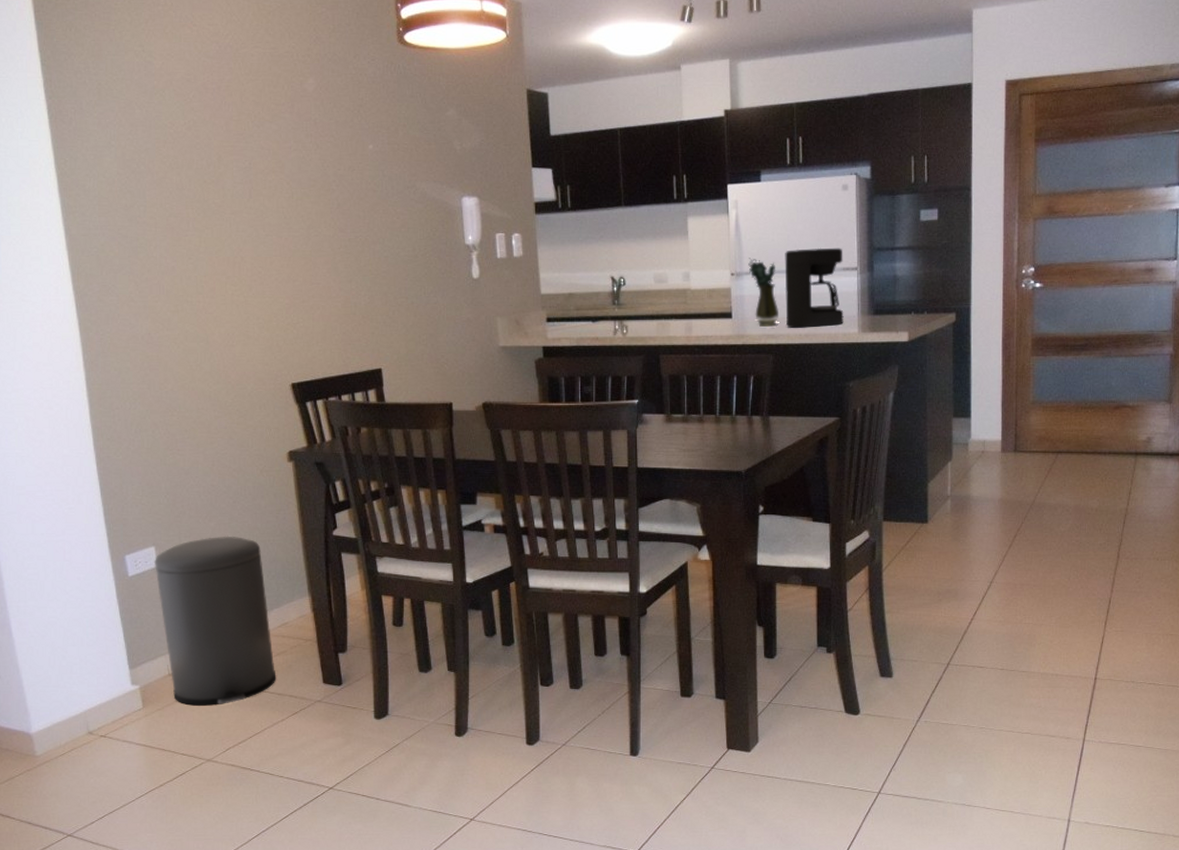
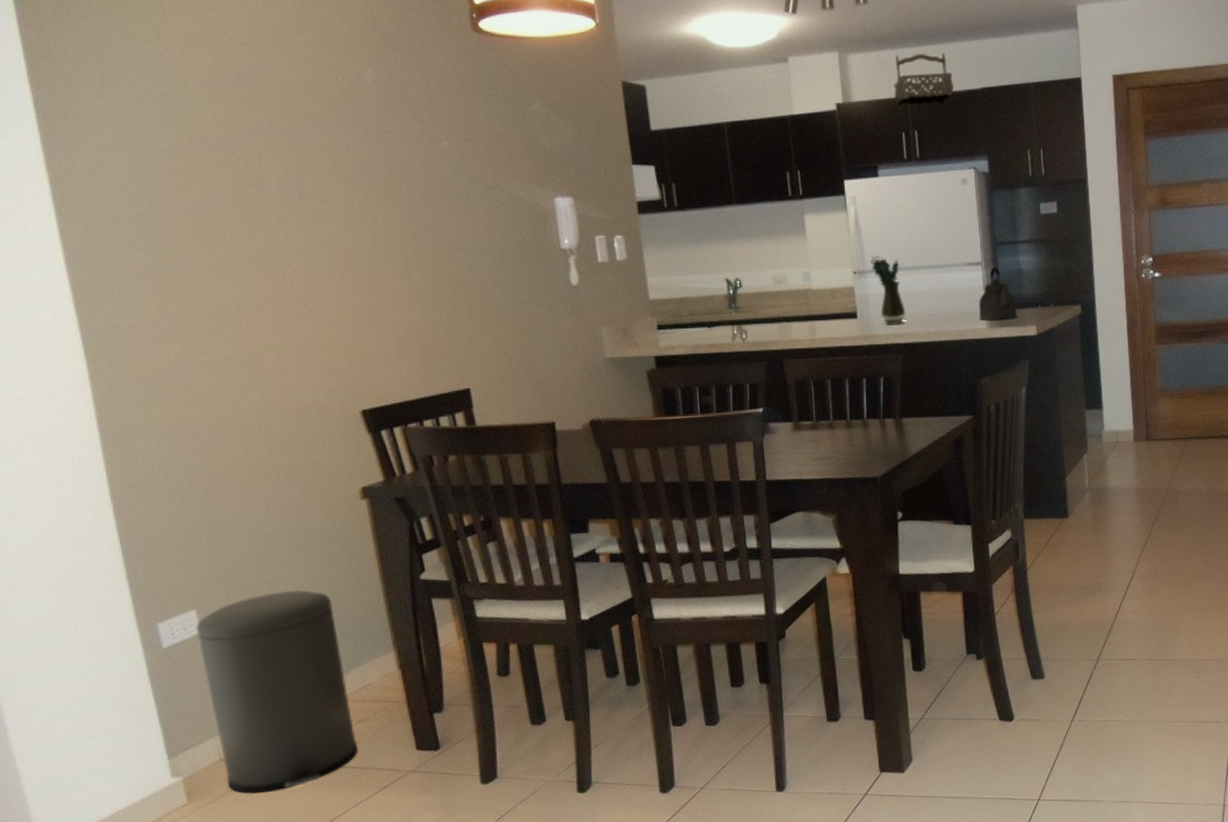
decorative basket: none [781,60,842,113] -> present [894,53,954,107]
coffee maker: present [784,247,844,328] -> none [907,242,972,326]
kettle: none [852,271,890,326] -> present [979,266,1017,321]

